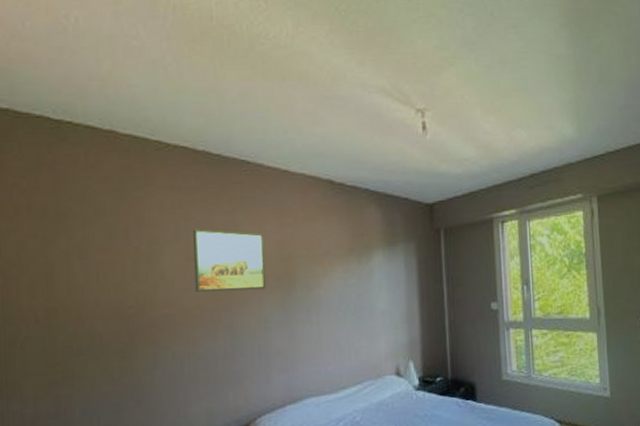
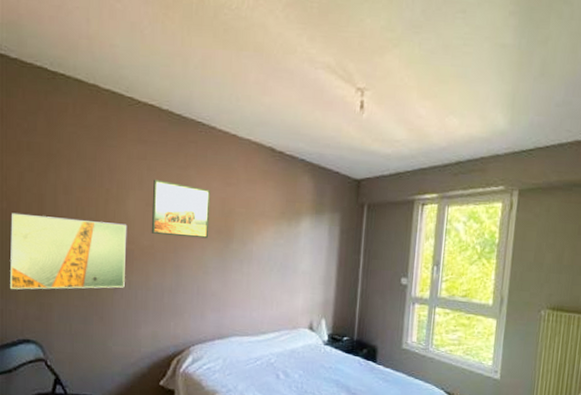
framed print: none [9,285,167,384] -> present [10,212,128,290]

